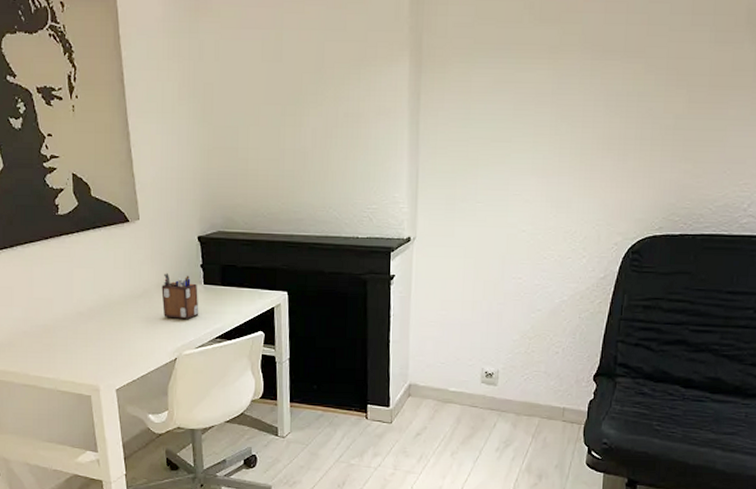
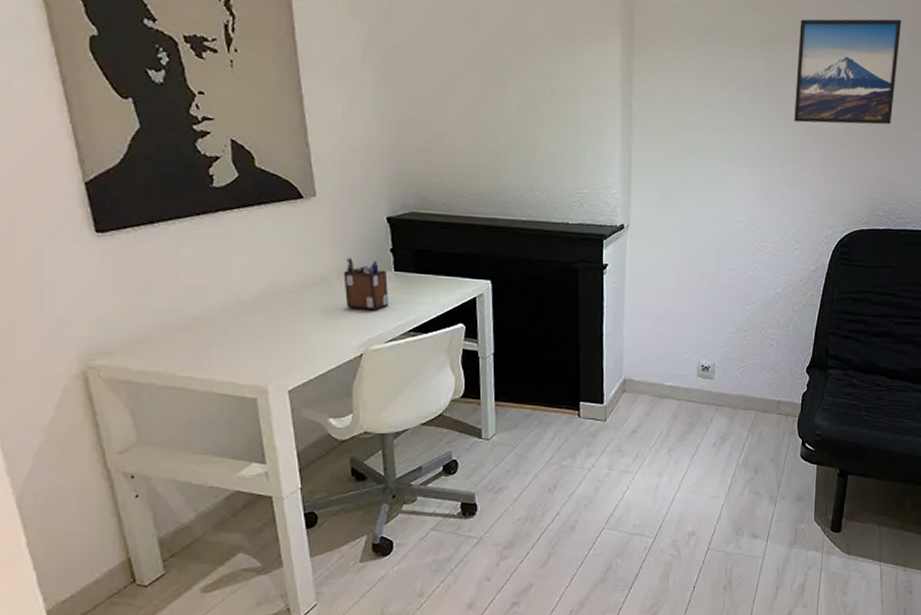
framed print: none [583,17,701,130] -> present [794,19,901,125]

